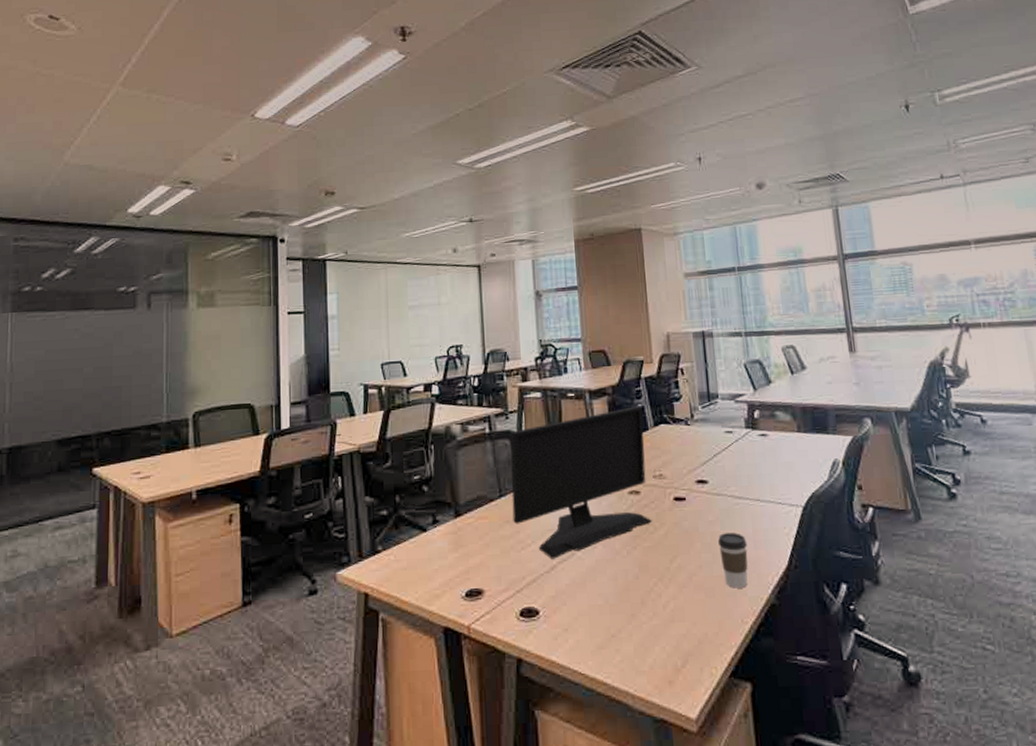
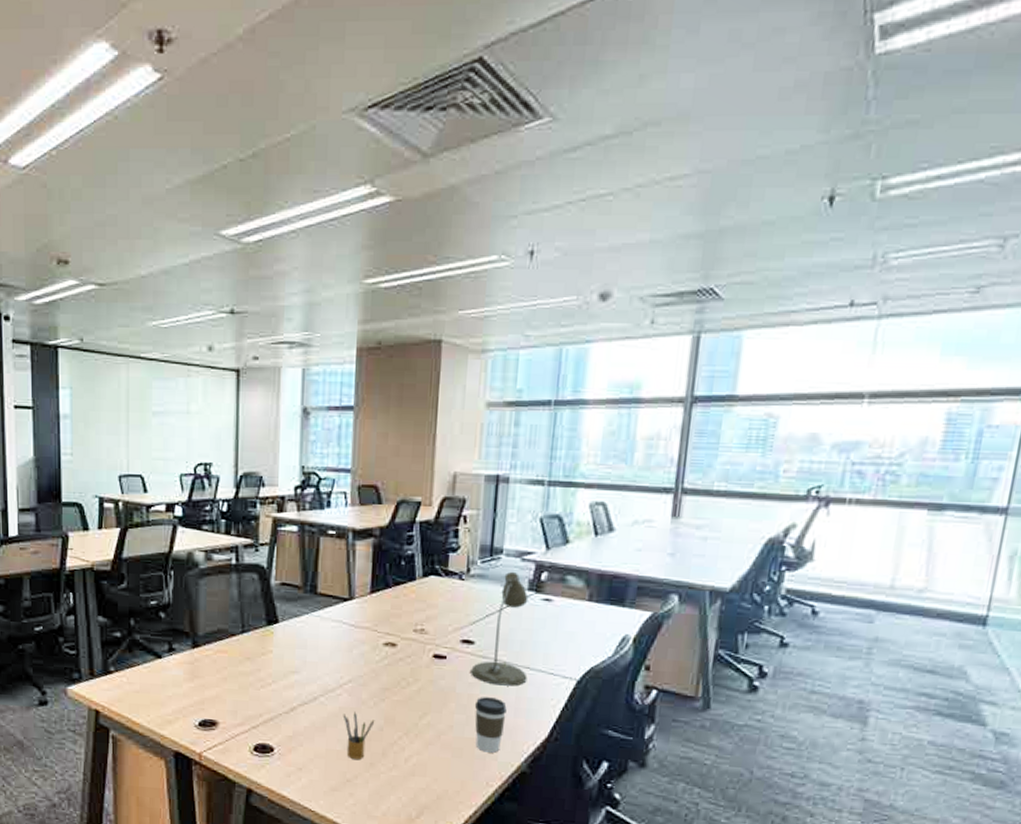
computer monitor: present [510,406,652,559] -> none [254,552,412,701]
pencil box: none [600,563,631,612] -> present [343,712,375,759]
desk lamp: none [709,412,760,520] -> present [471,571,529,686]

